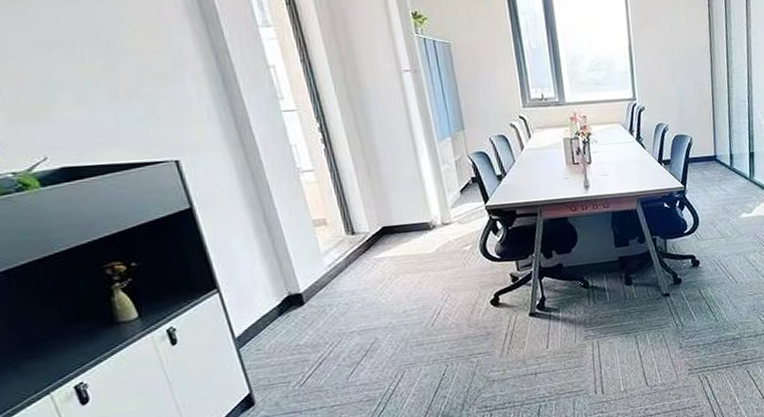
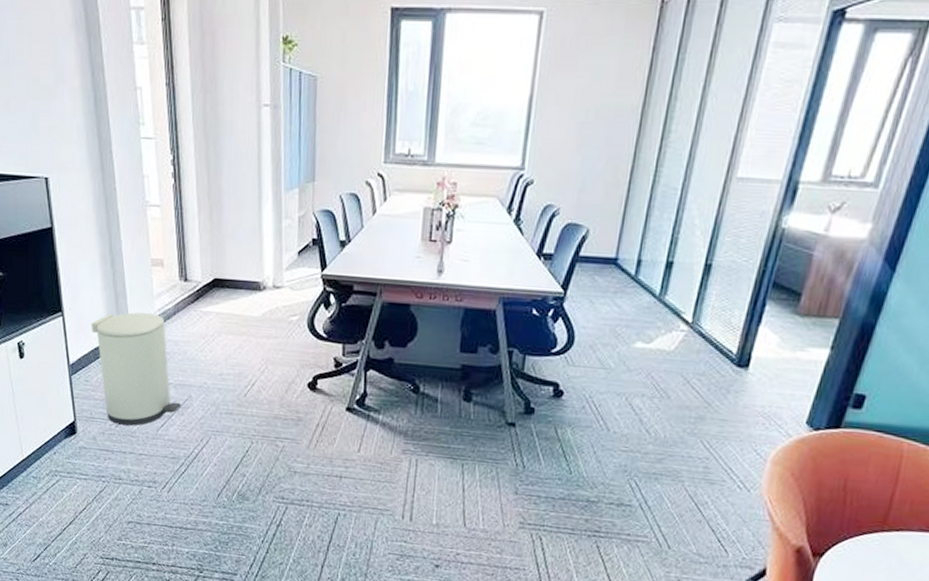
pedal bin: none [254,270,368,384] -> present [91,312,181,426]

